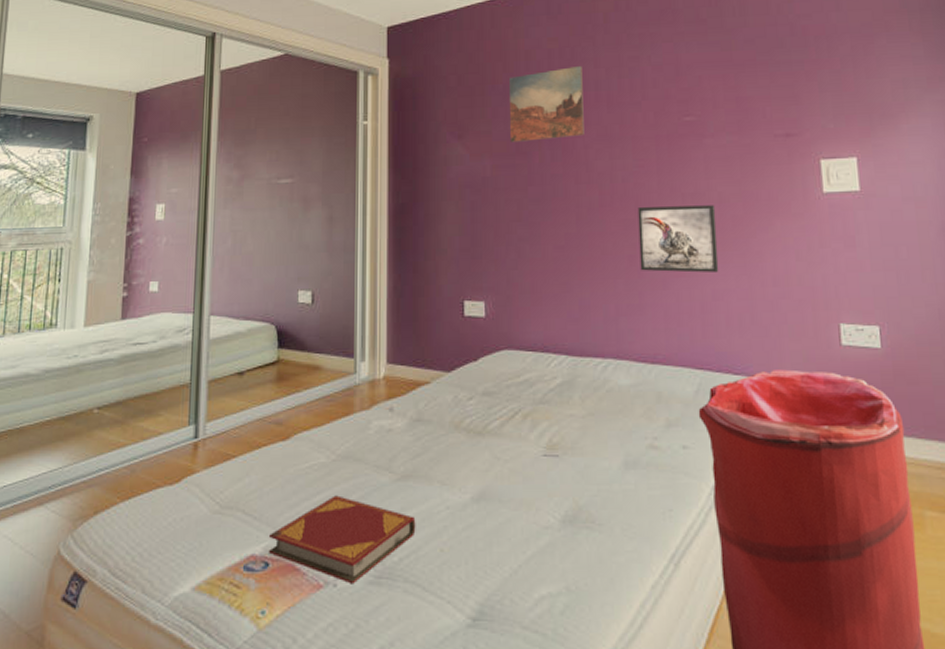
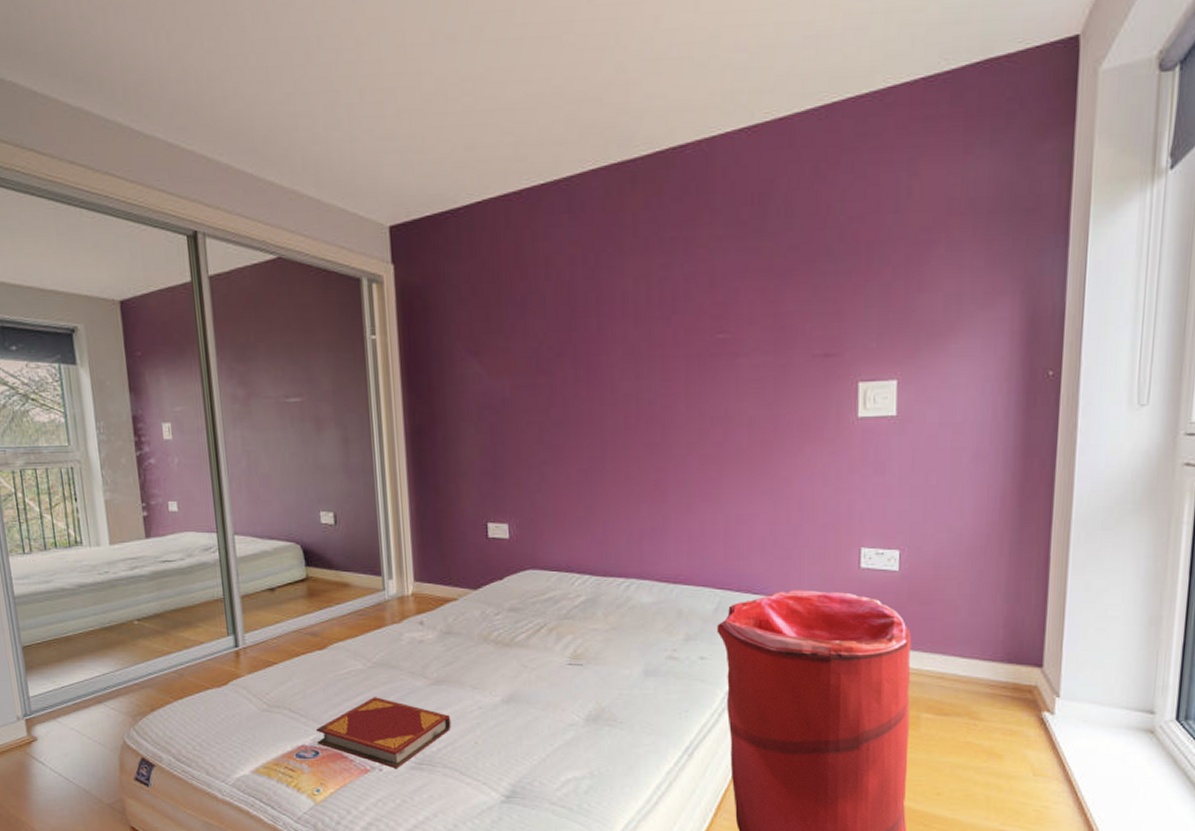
wall art: present [509,65,584,142] -> none [527,274,610,360]
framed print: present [637,205,719,274] -> none [664,429,745,498]

